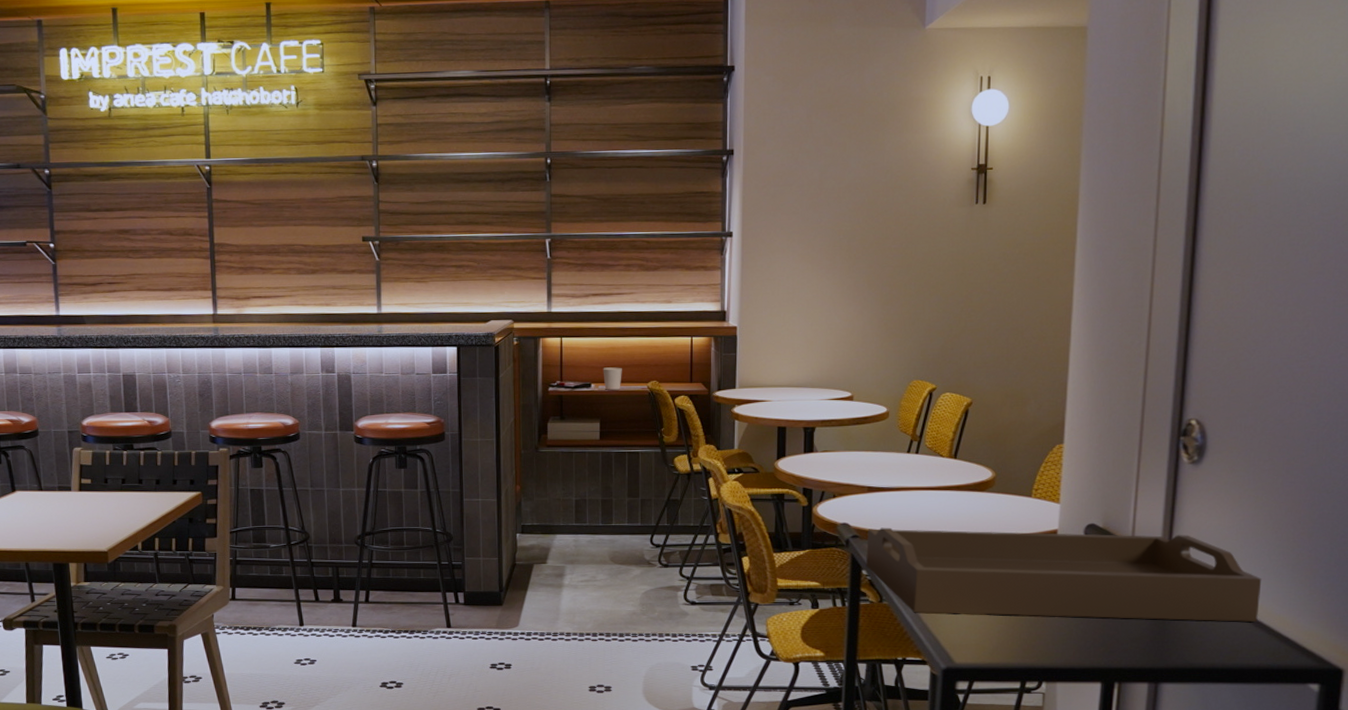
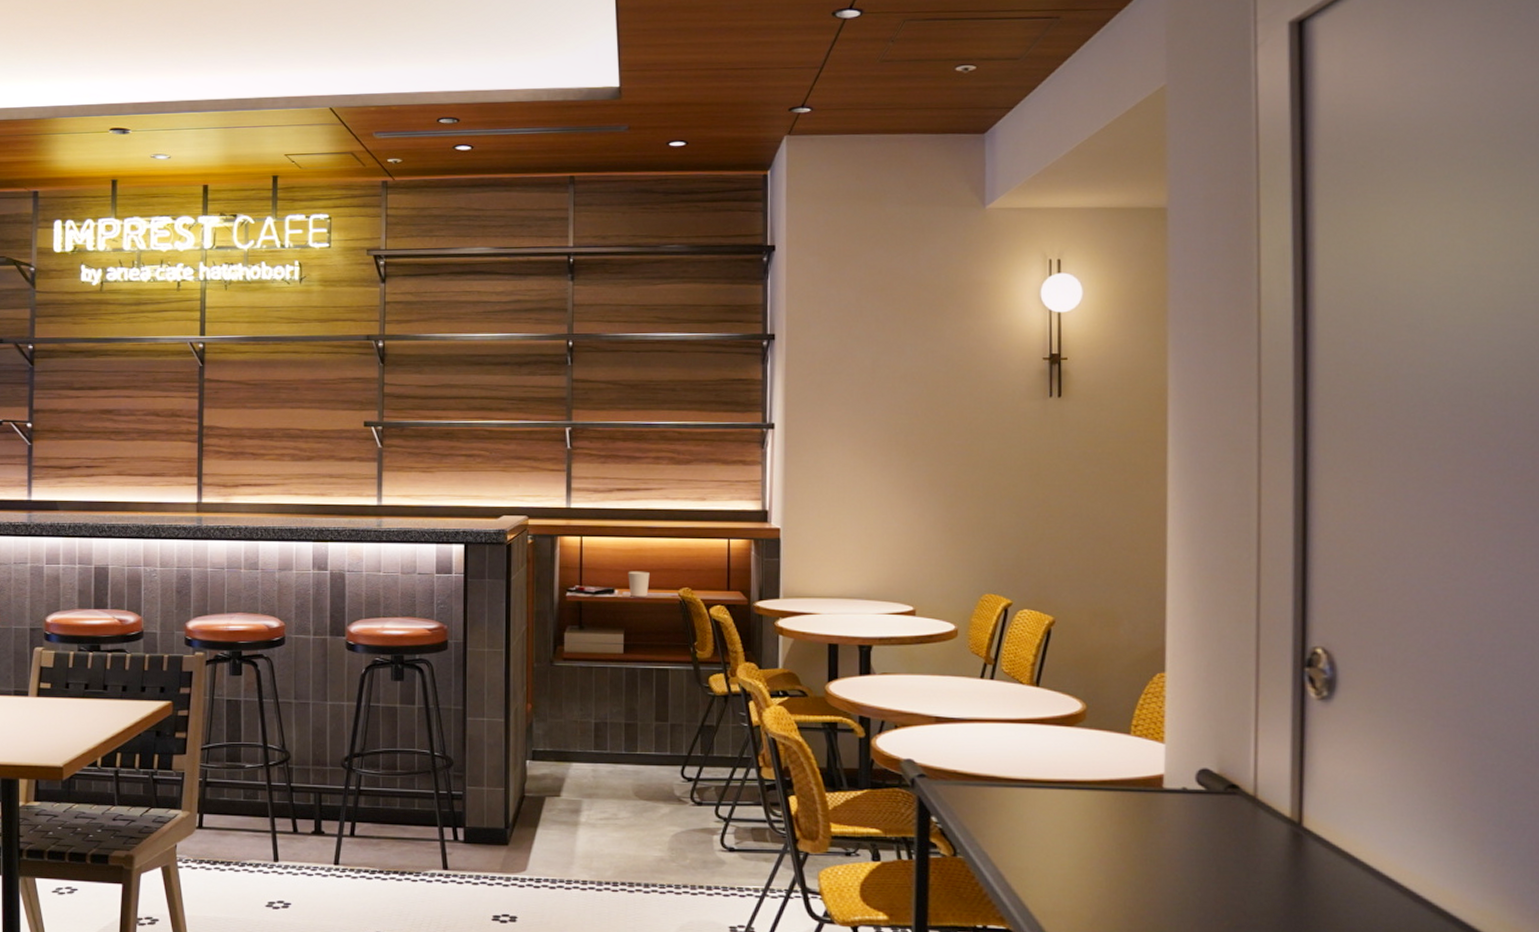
serving tray: present [866,527,1262,622] -> none [935,766,1418,895]

